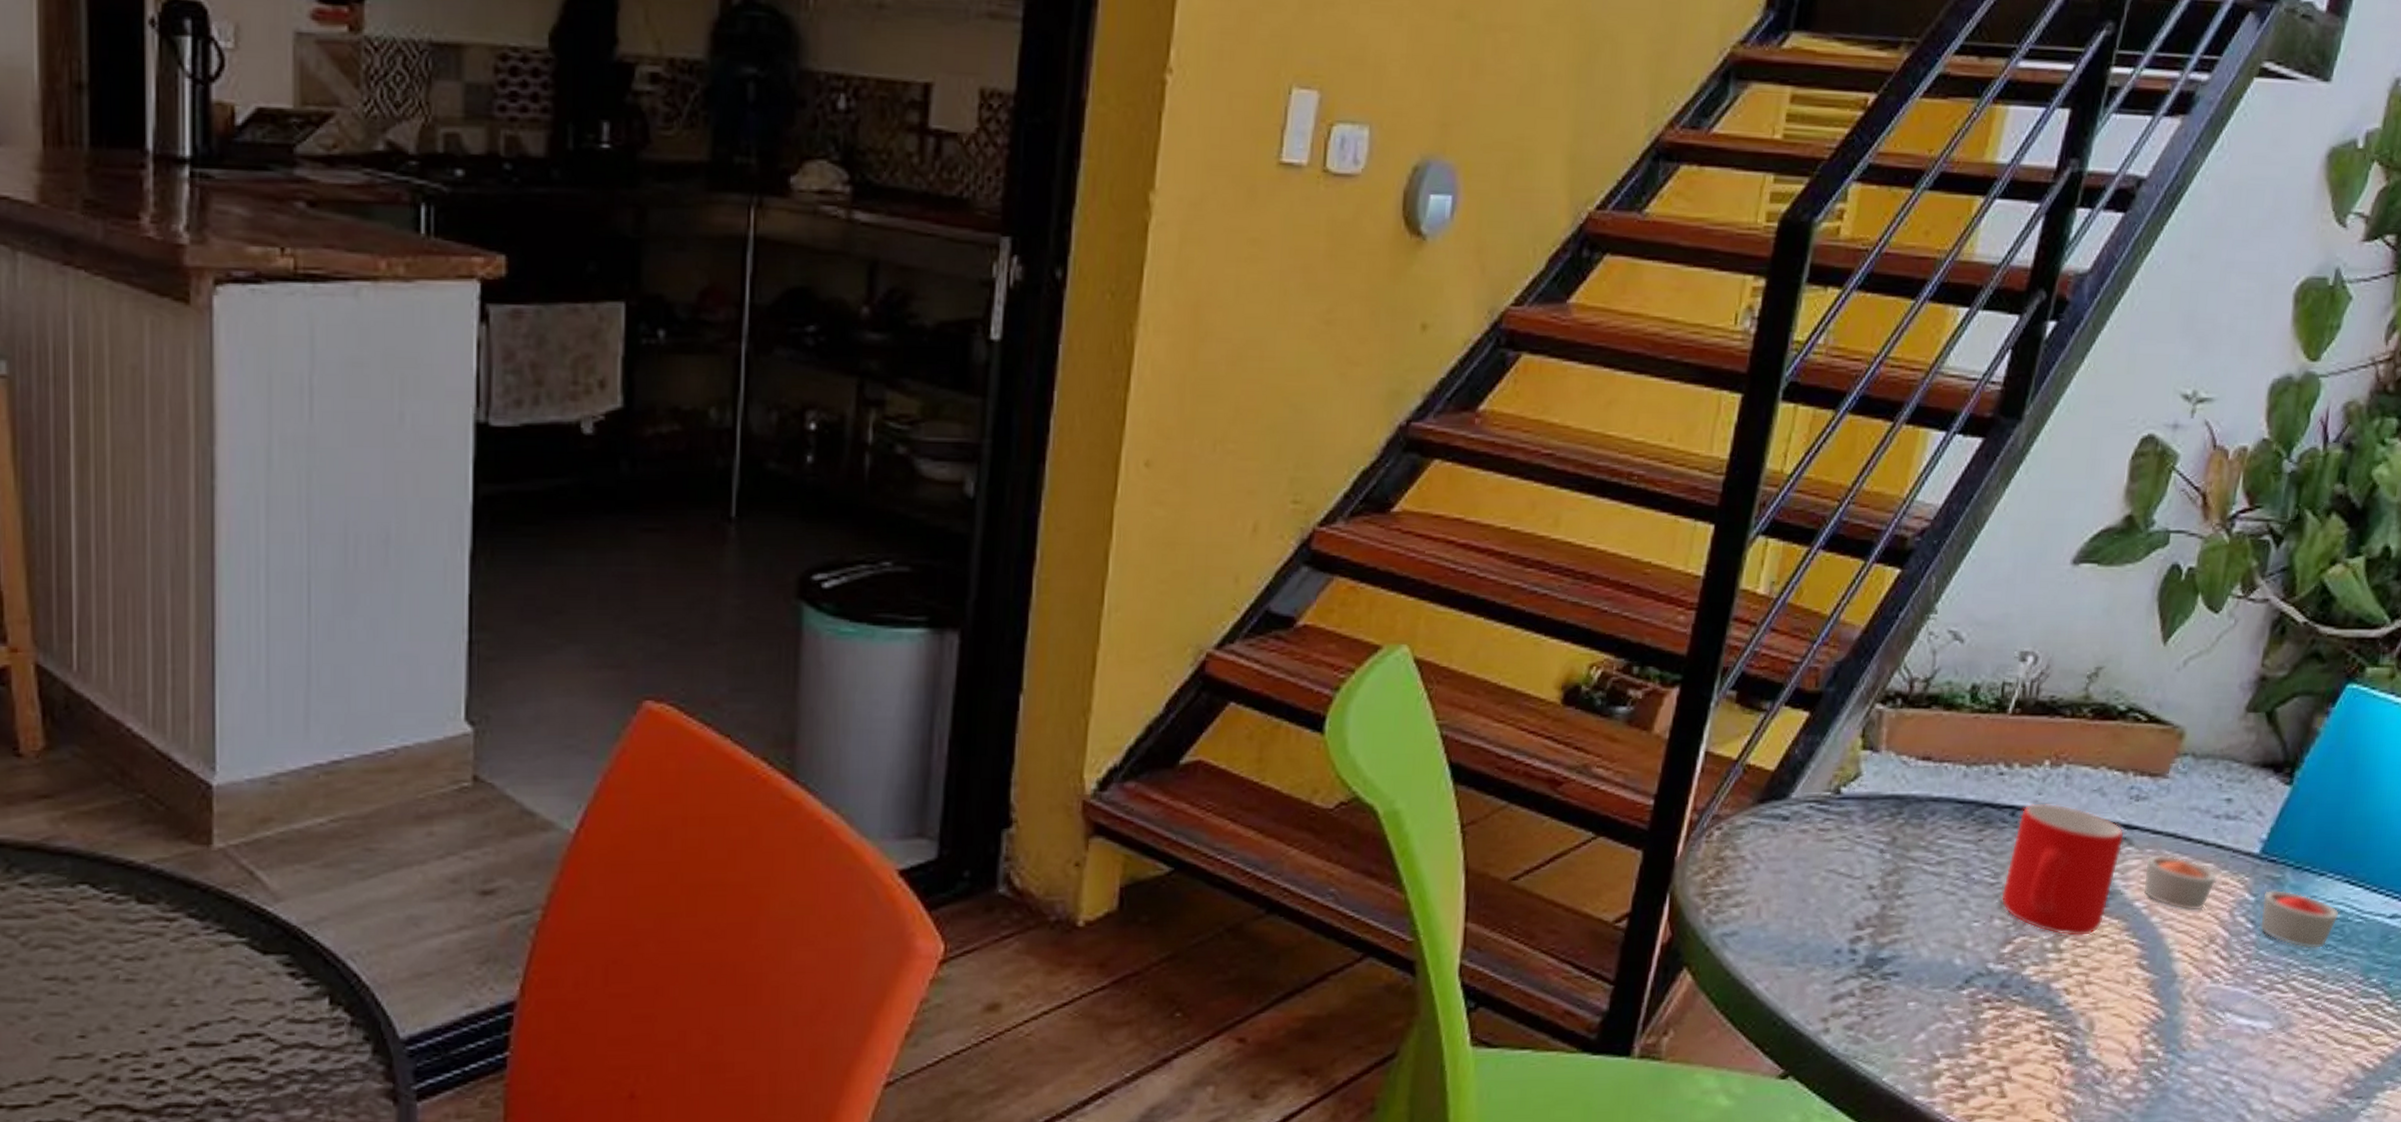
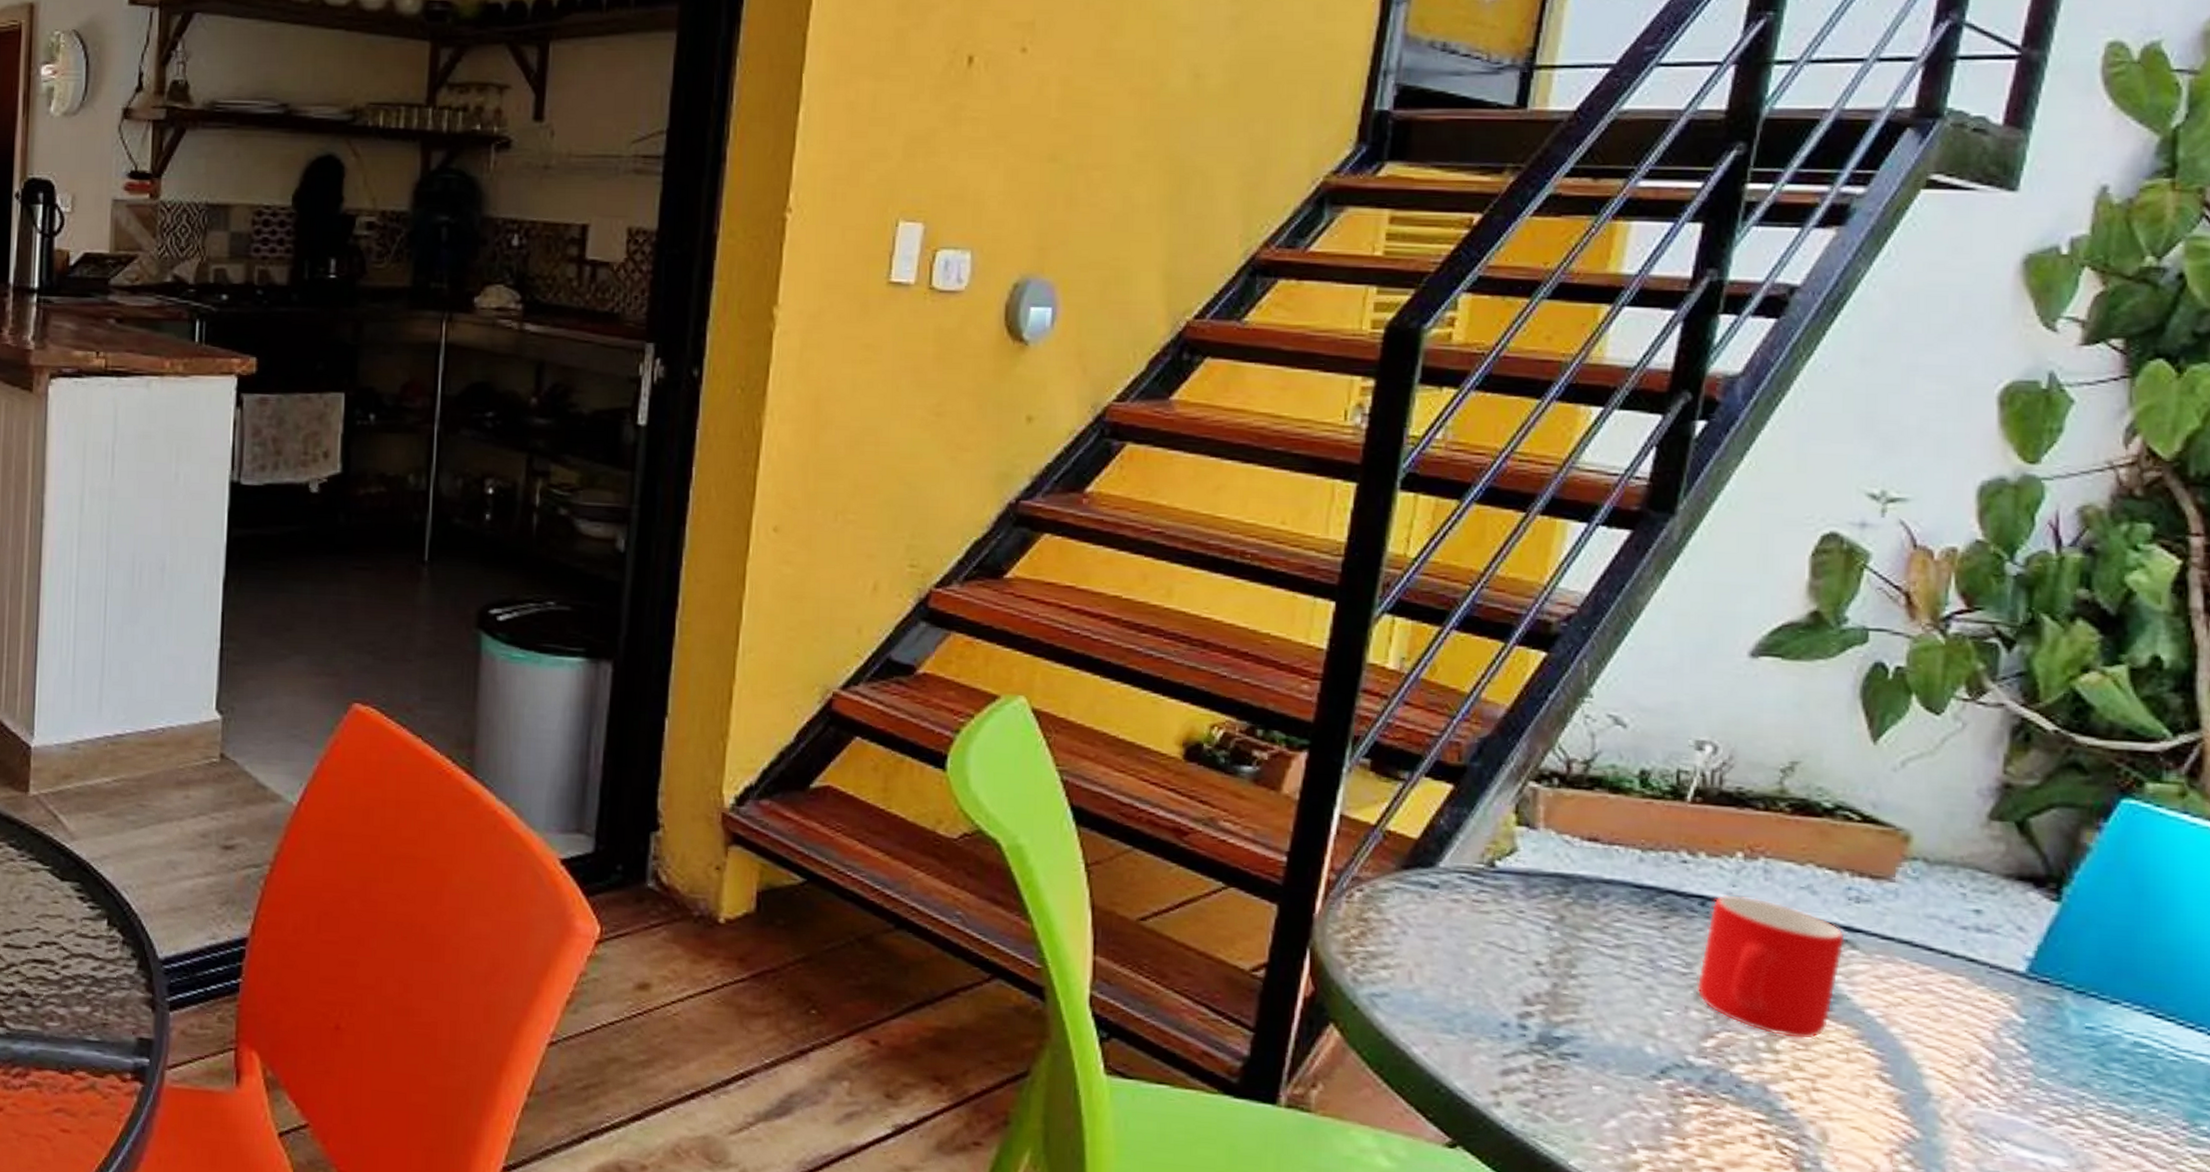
candle: present [2144,854,2339,949] -> none [1875,961,2144,1085]

